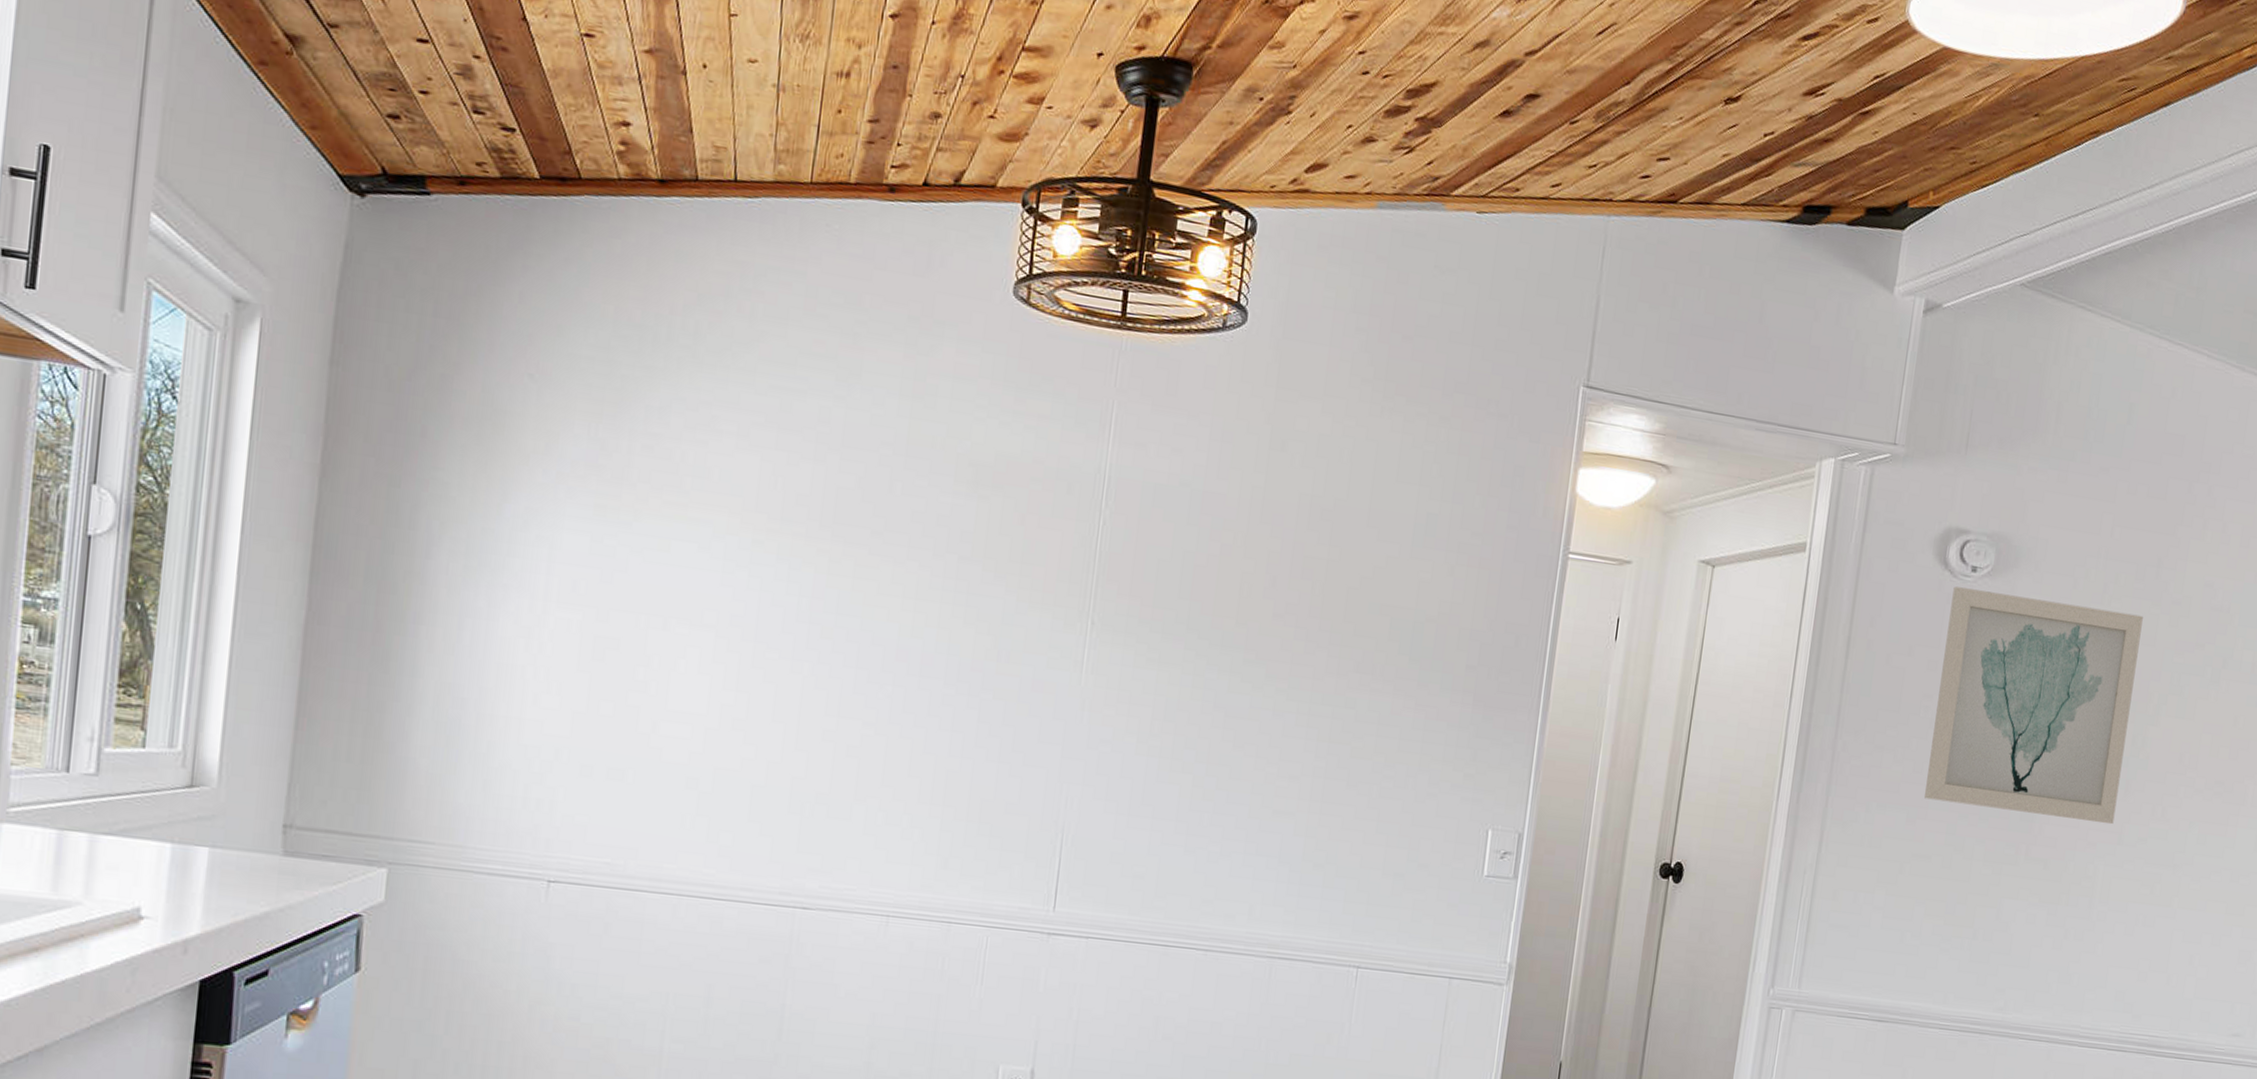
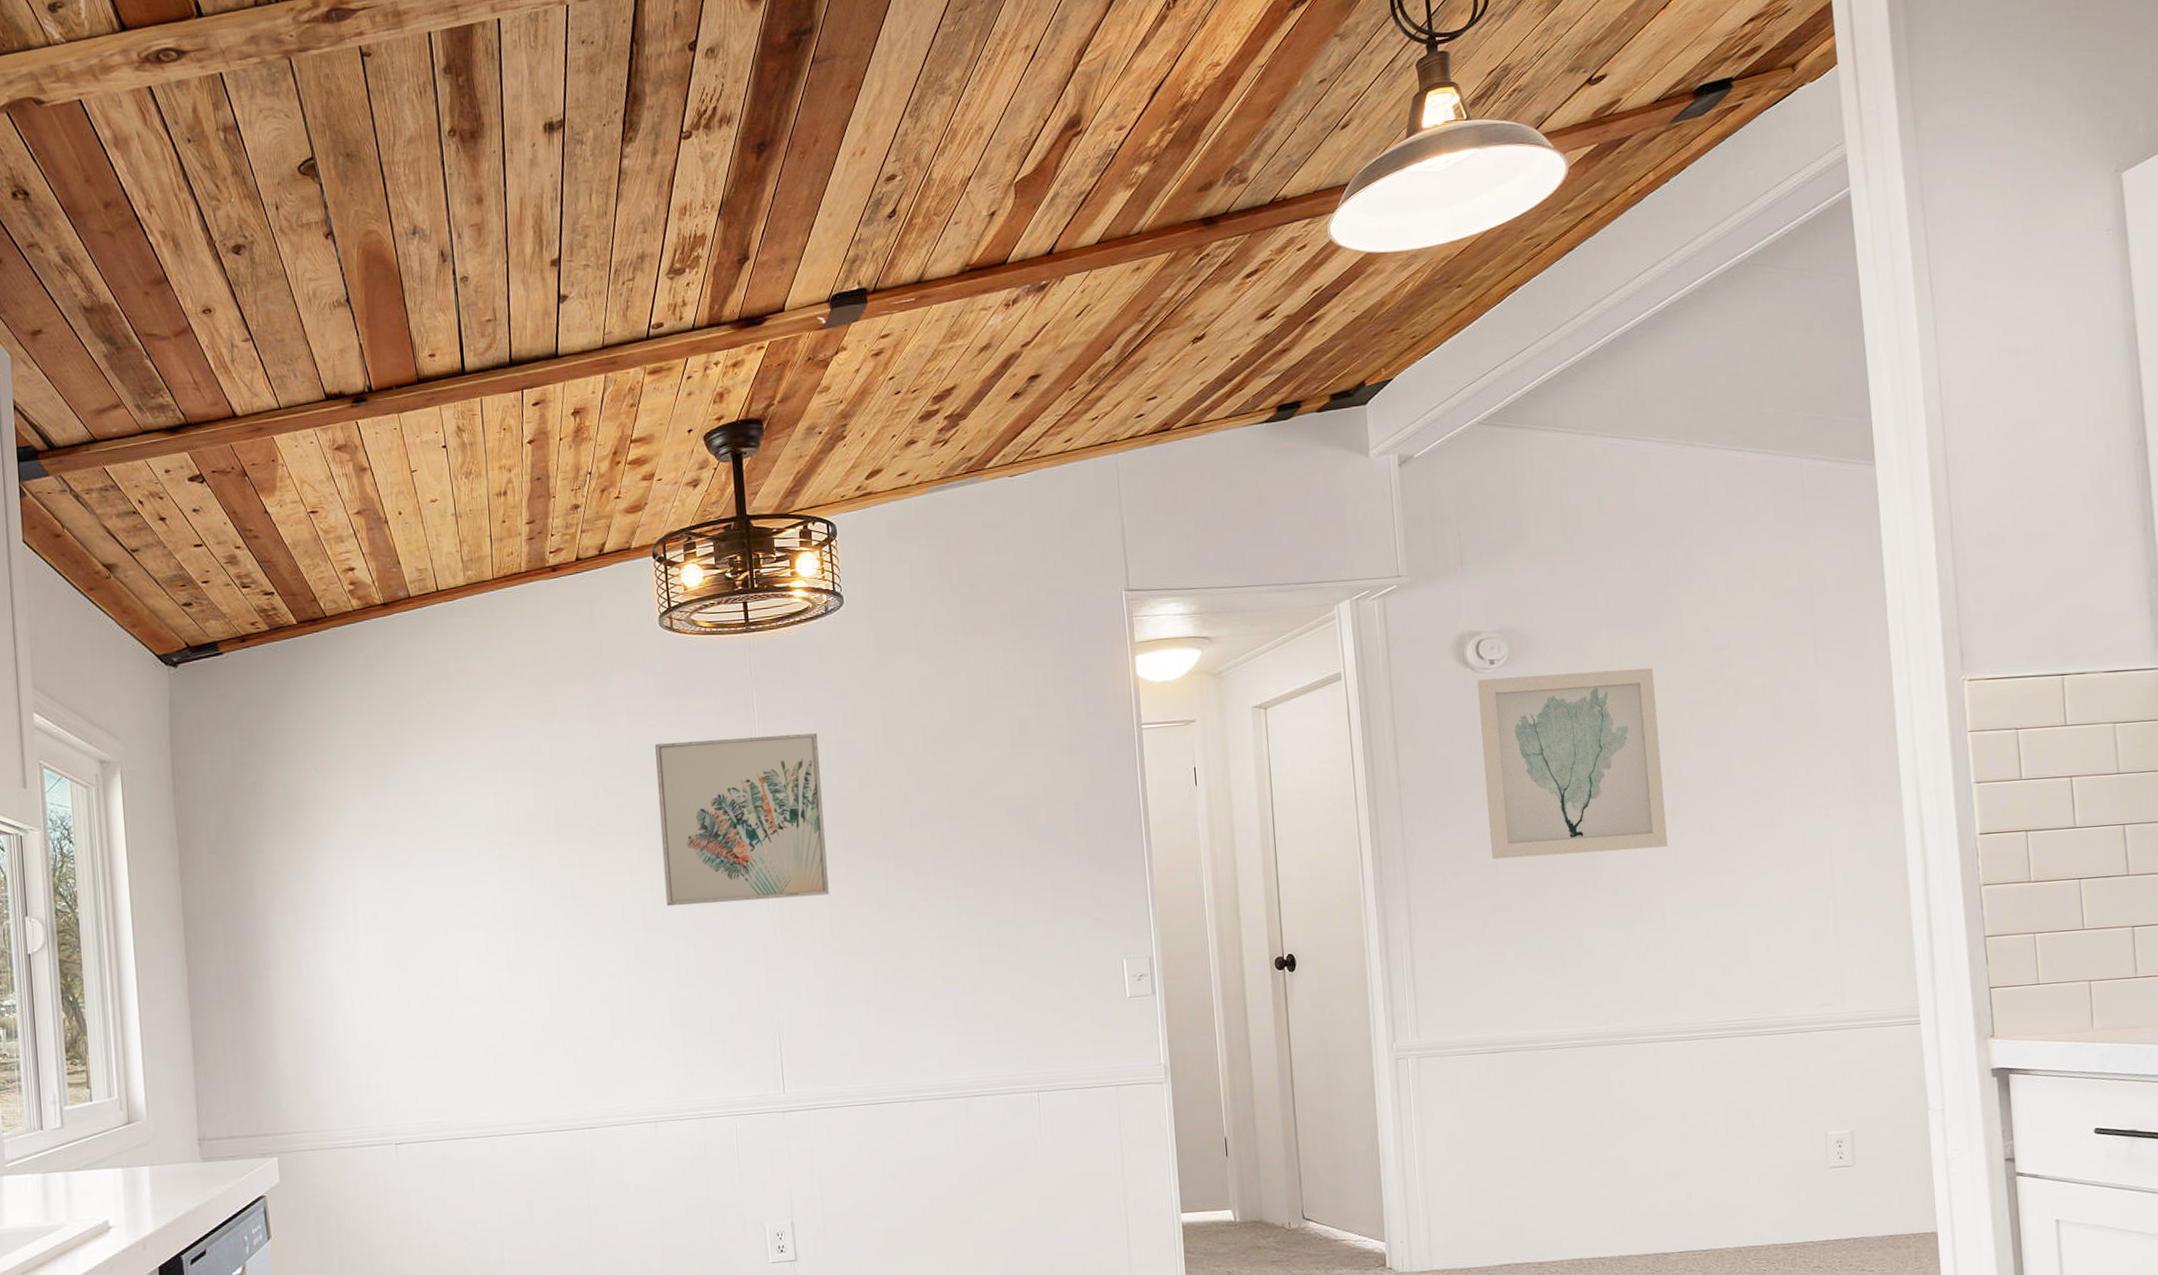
wall art: none [954,443,1183,679] -> present [654,733,829,907]

